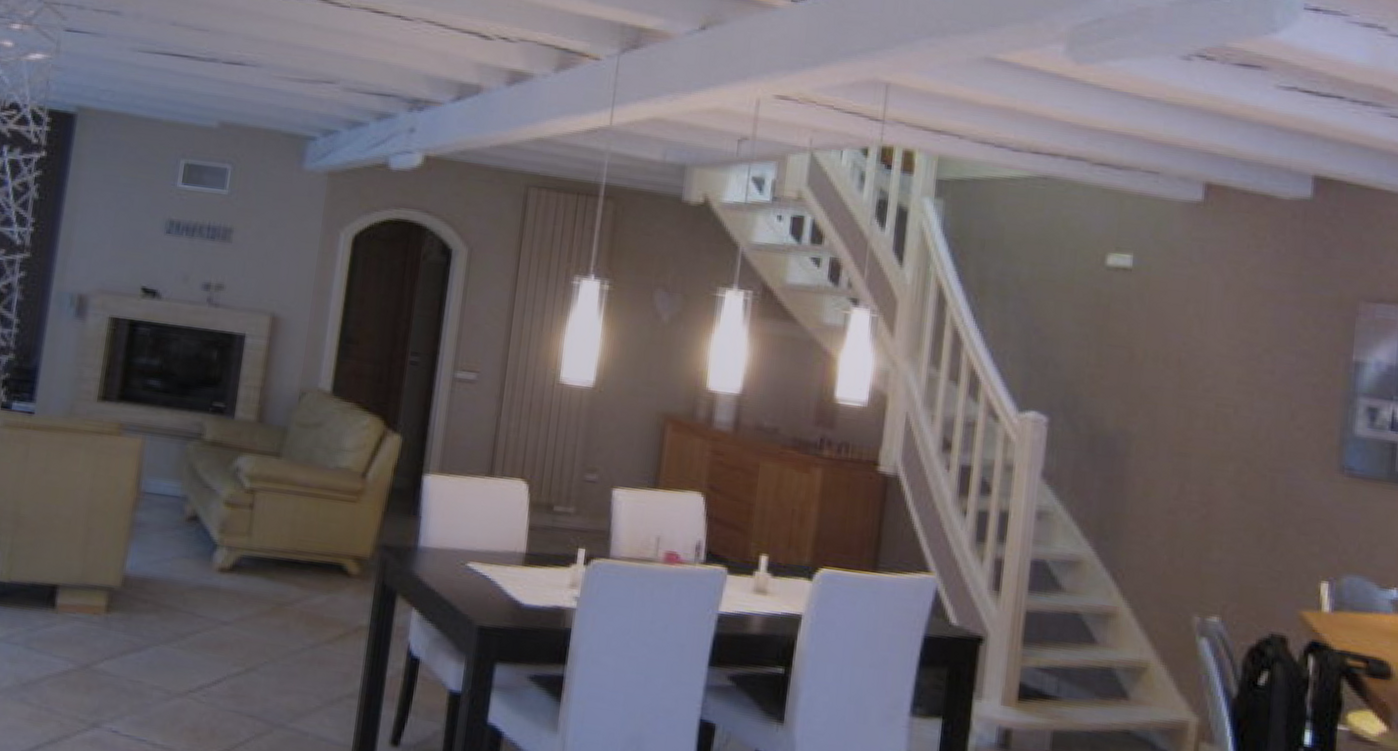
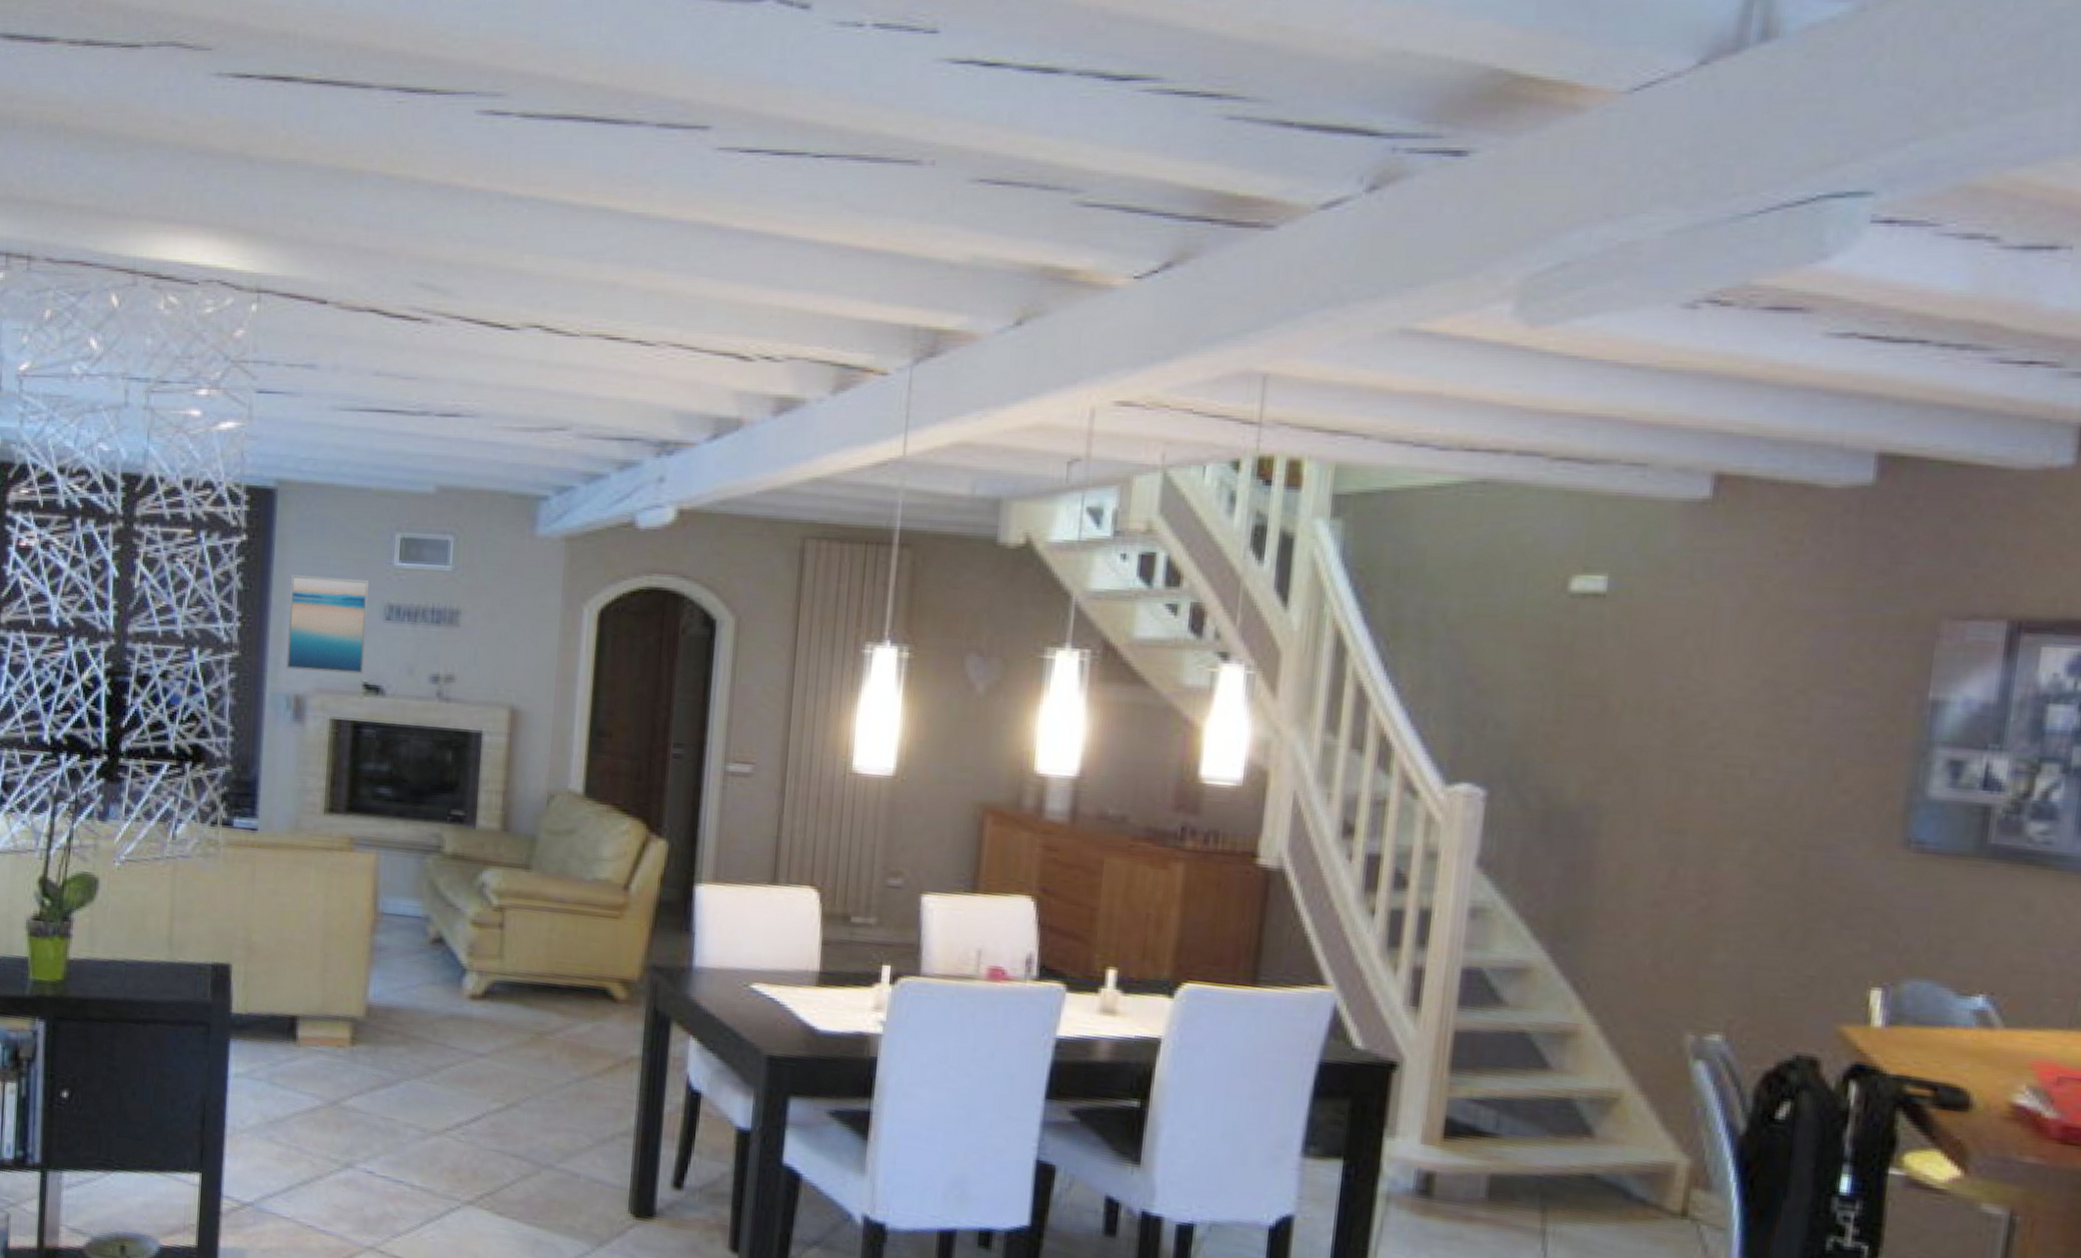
wall art: none [73,189,153,279] -> present [286,575,368,674]

